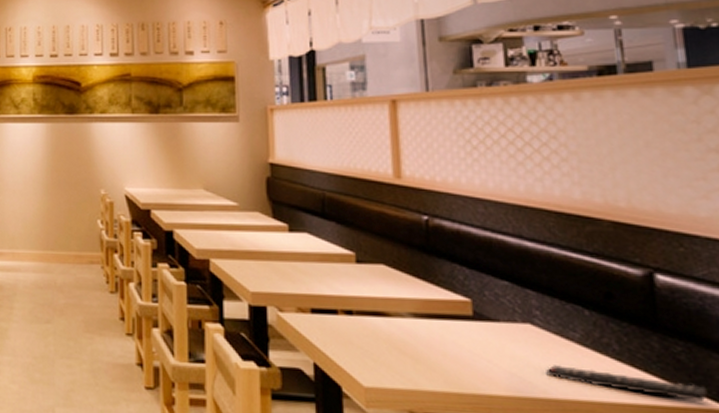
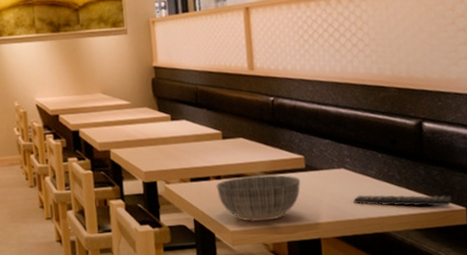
bowl: none [345,315,466,381] -> present [216,174,301,222]

